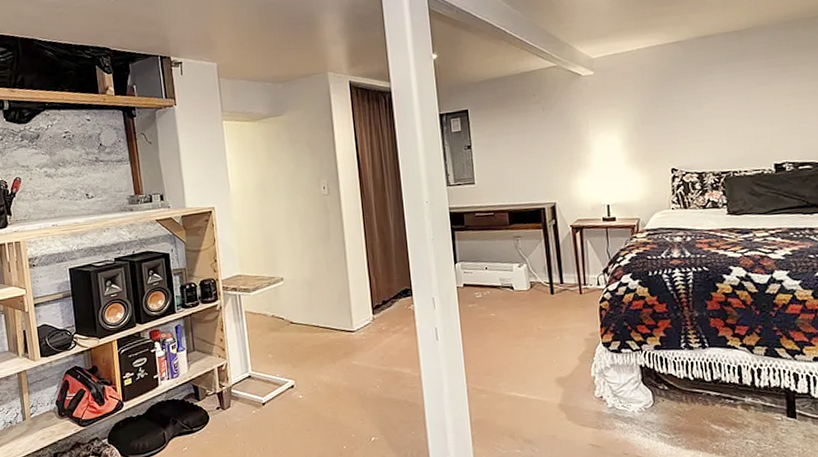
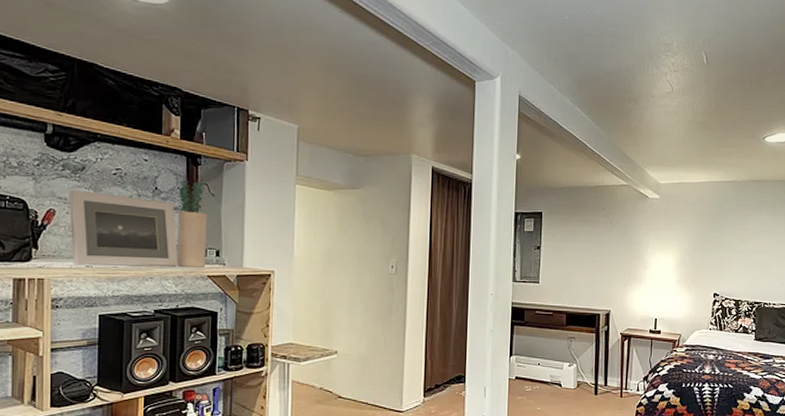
picture frame: none [30,155,129,226] -> present [69,190,179,268]
vase: none [120,127,153,216] -> present [176,175,207,268]

